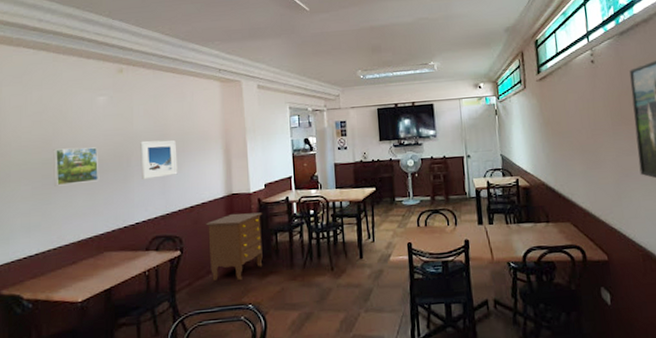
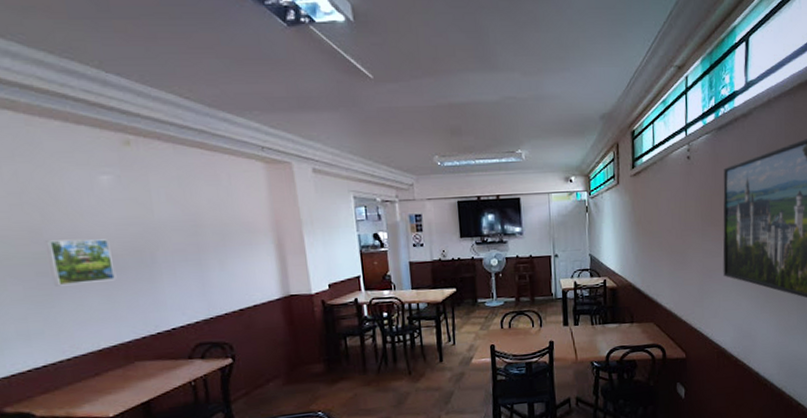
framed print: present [140,140,178,179] -> none [165,231,220,278]
dresser: present [205,212,263,281] -> none [259,315,332,389]

